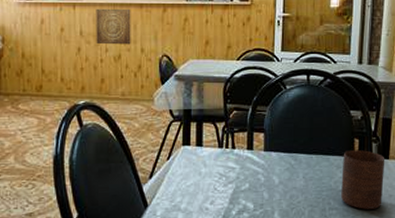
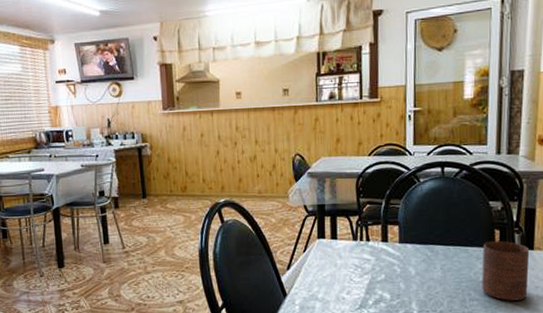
wall art: present [96,8,131,45] -> none [232,112,265,147]

